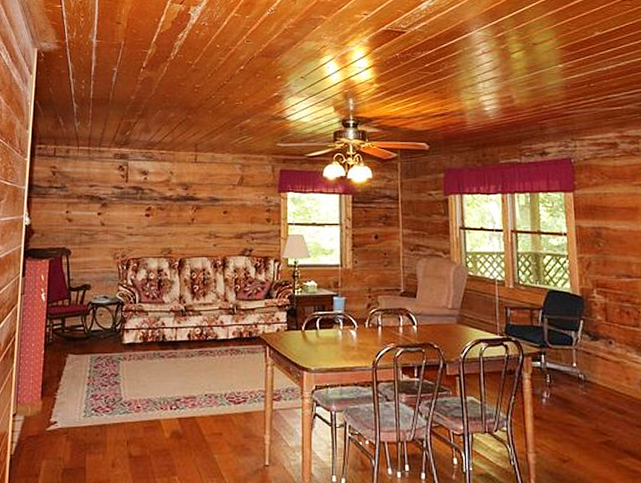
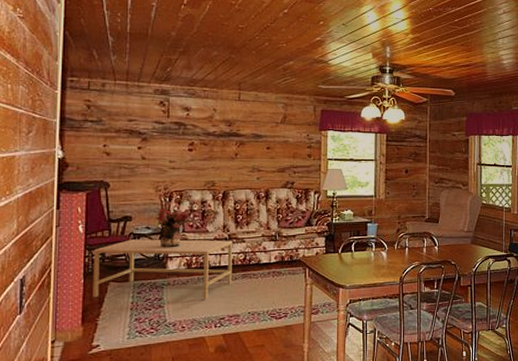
coffee table: none [52,309,189,377] -> present [93,239,233,299]
bouquet: none [113,276,145,320] -> present [156,207,189,248]

